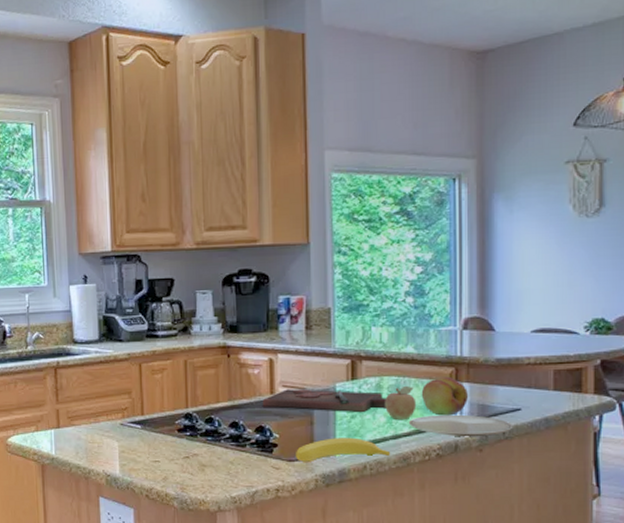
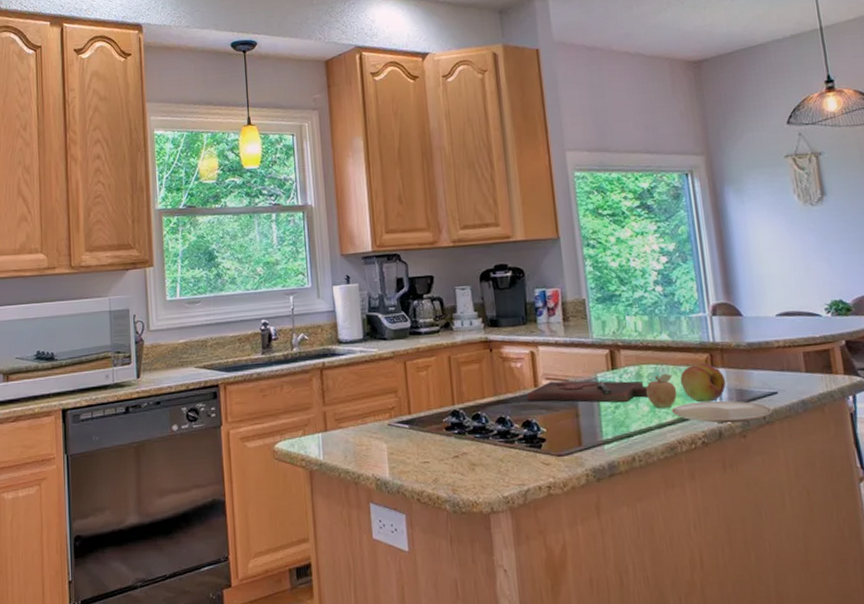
banana: present [296,437,391,462] -> none [564,428,658,456]

